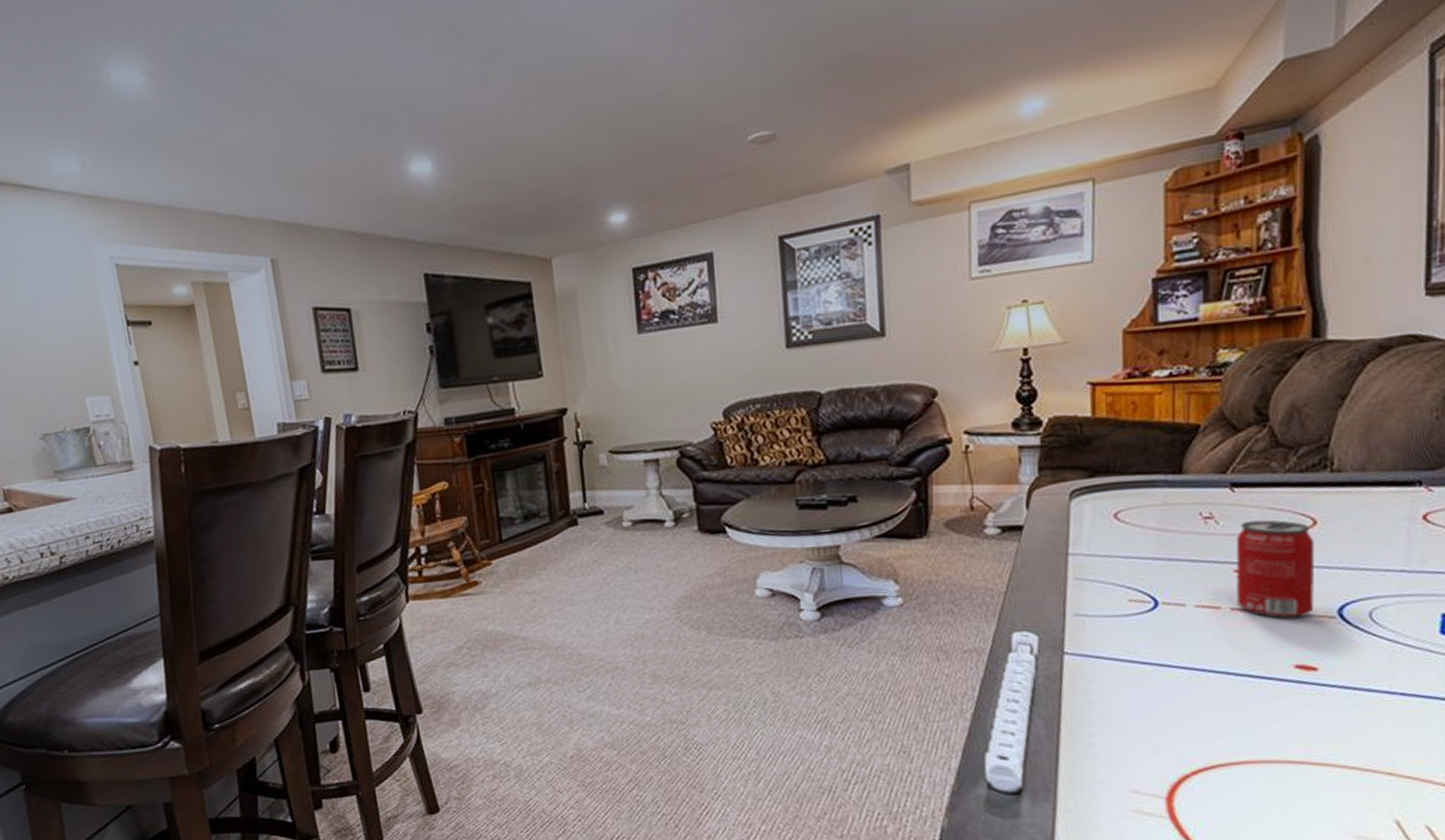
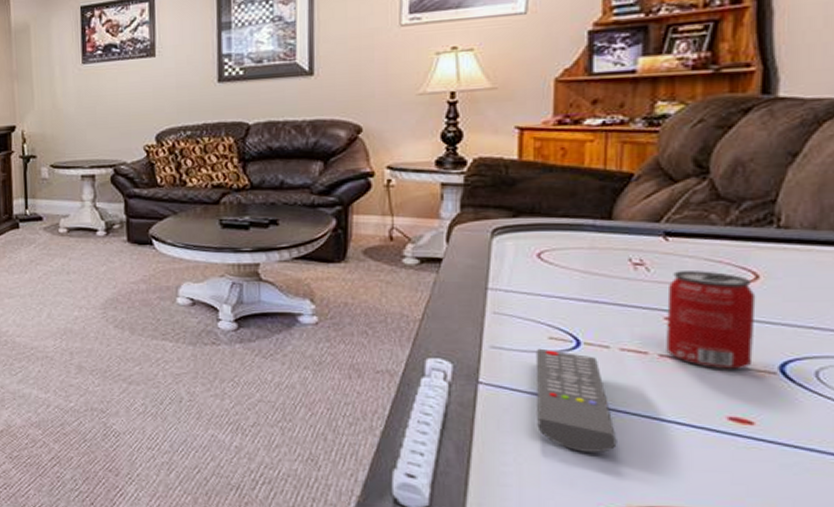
remote control: none [1117,612,1196,715] -> present [536,348,617,452]

